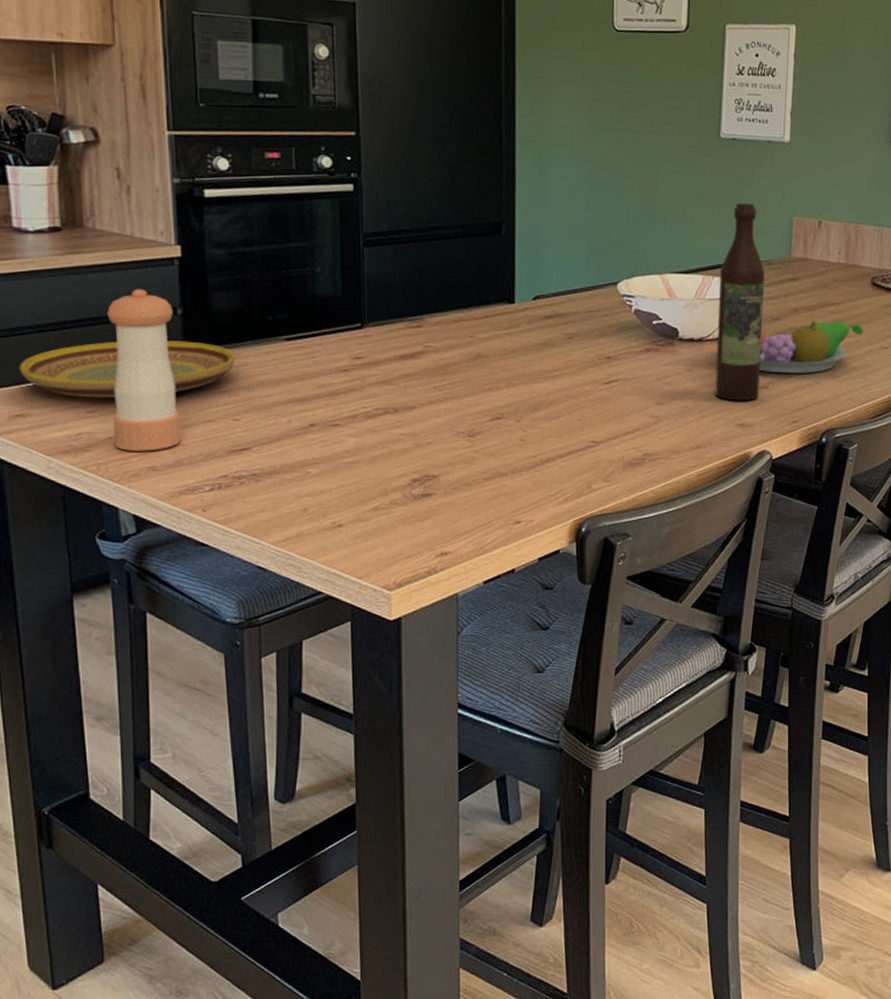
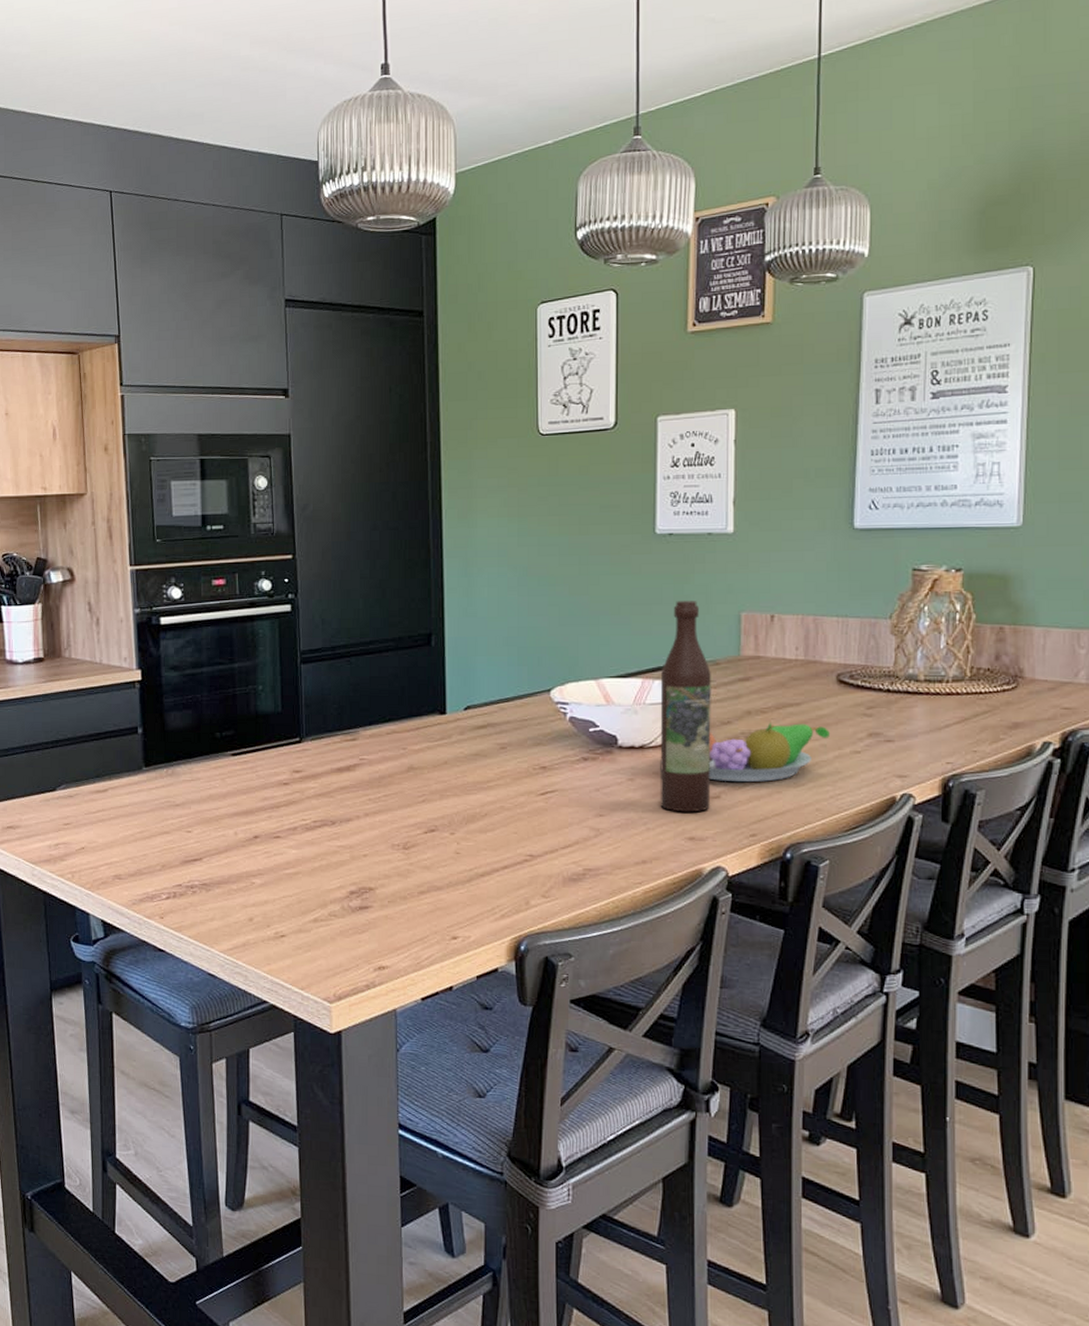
plate: present [19,340,236,398] -> none [10,757,188,811]
pepper shaker: present [107,289,181,451] -> none [81,711,142,861]

